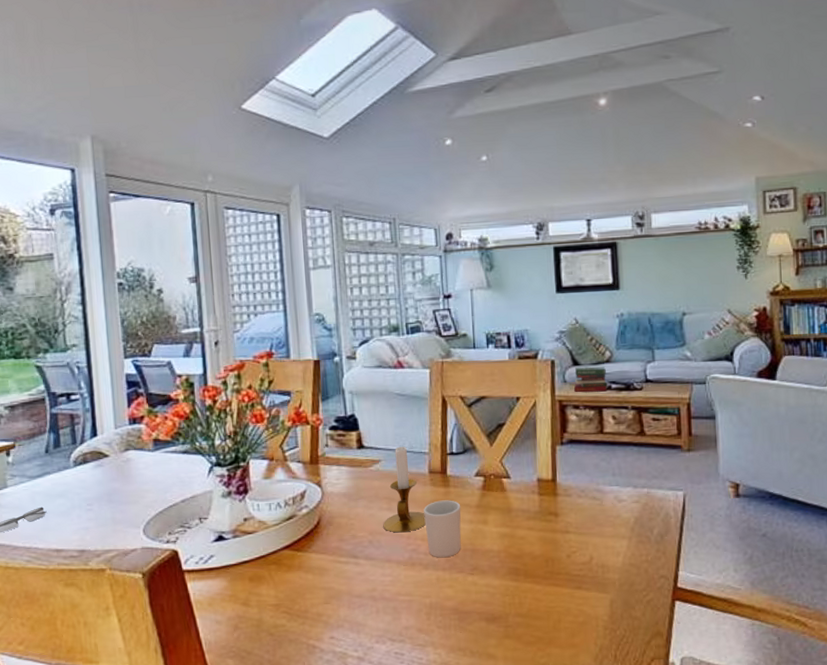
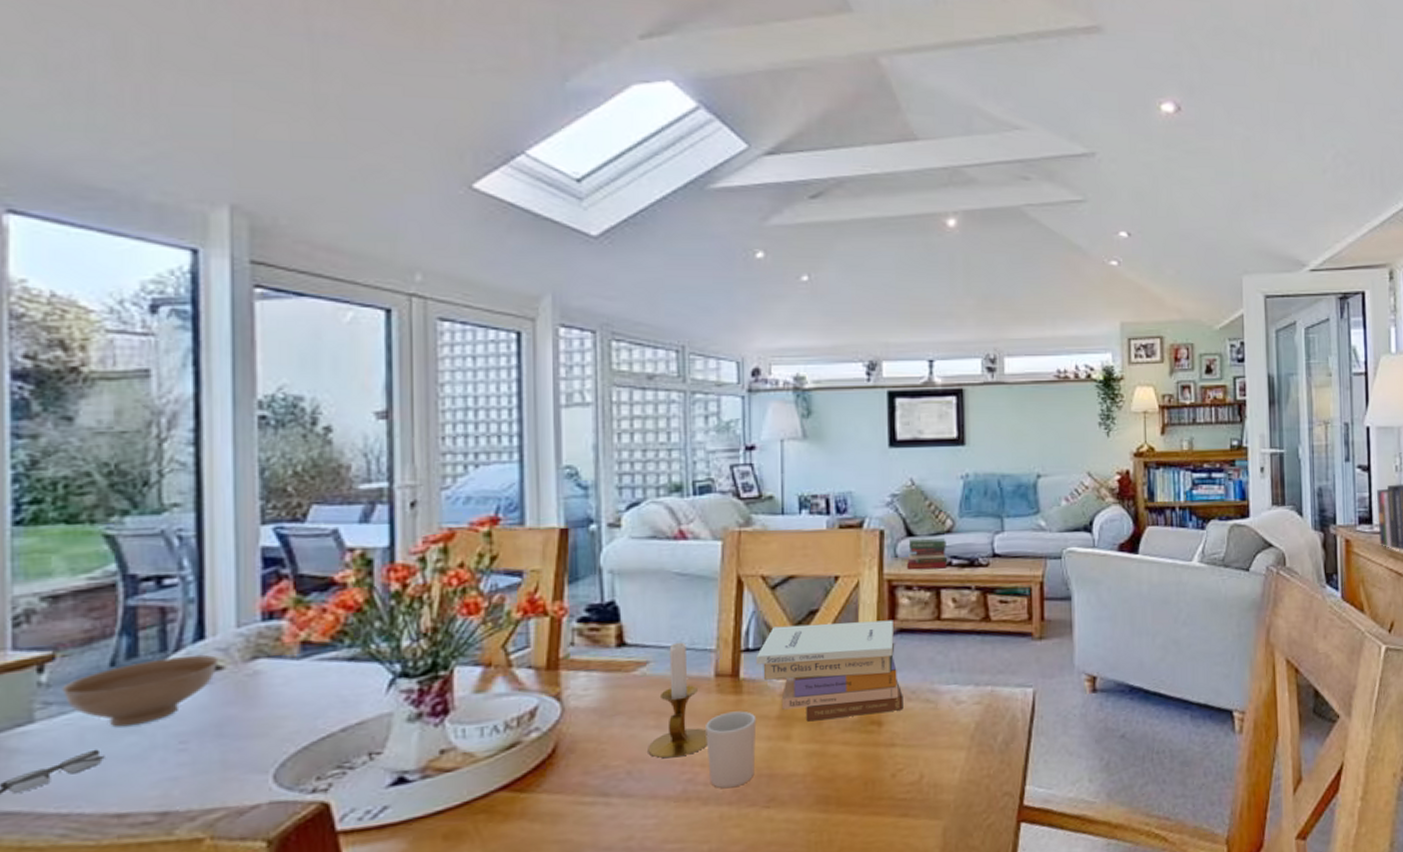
decorative bowl: none [21,447,106,493] -> present [63,655,219,727]
books: none [458,432,575,511] -> present [755,620,903,722]

